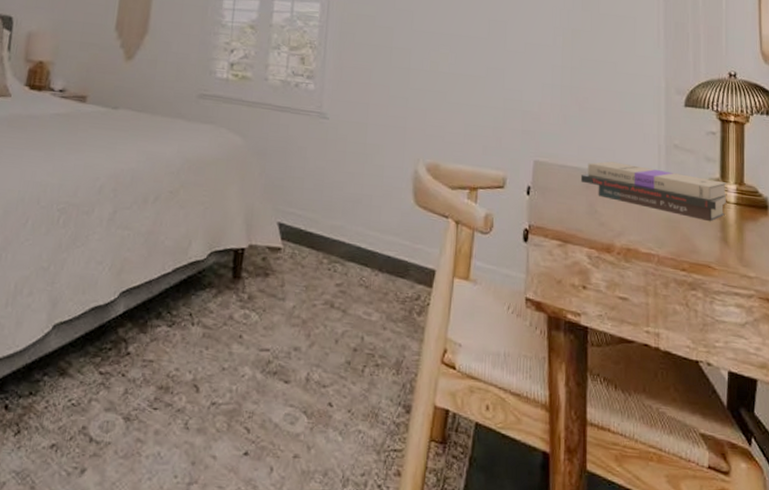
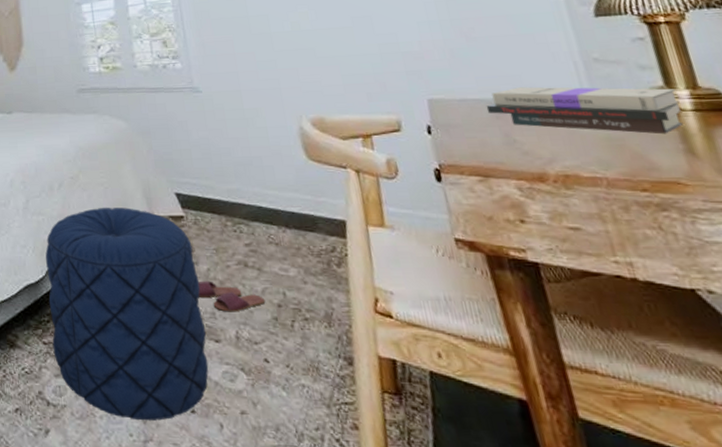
pouf: none [108,228,283,463] -> present [45,207,209,421]
slippers: none [278,318,343,353] -> present [198,281,266,312]

